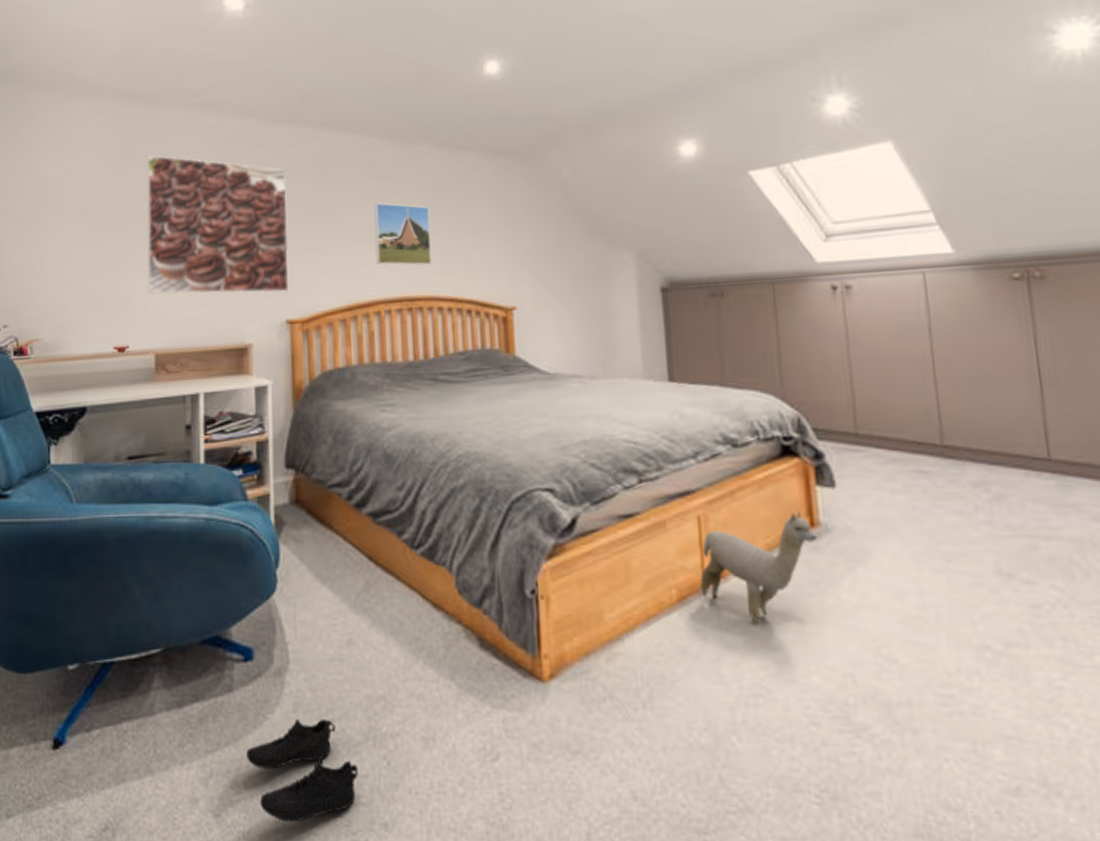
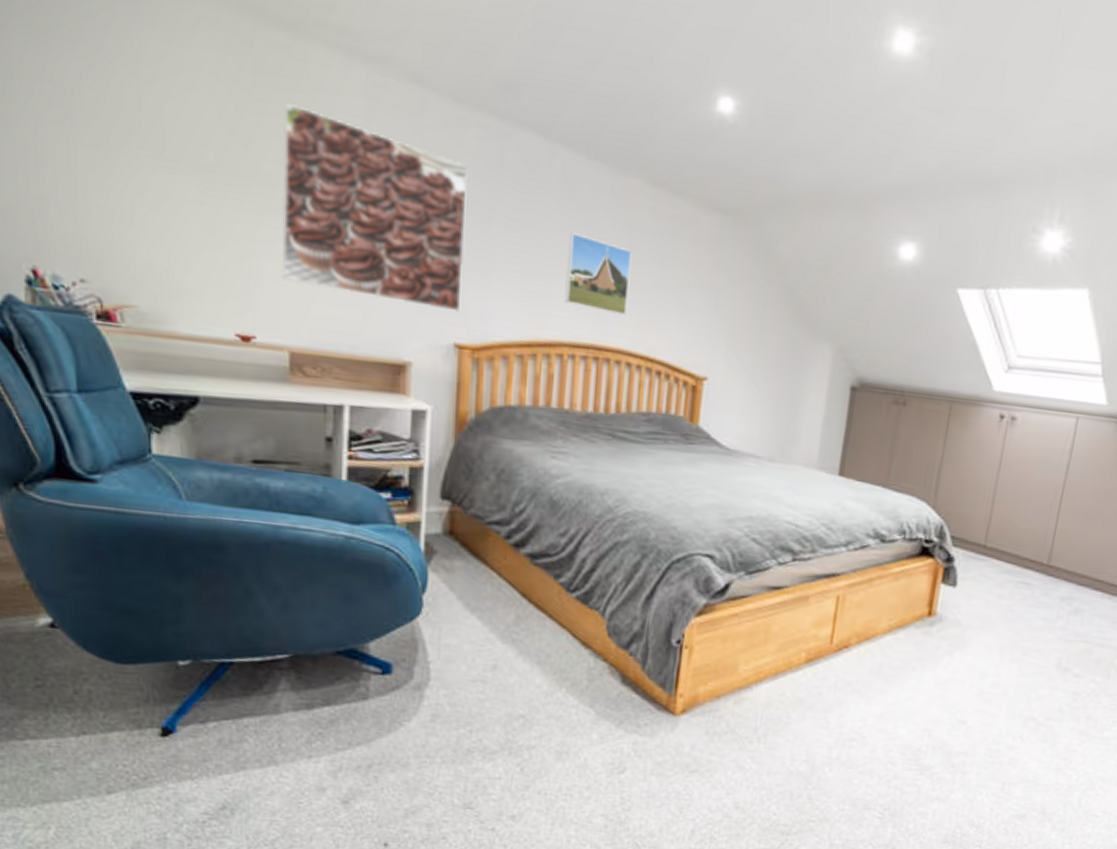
shoe: present [246,718,358,822] -> none [379,728,492,811]
plush toy: present [700,509,817,625] -> none [825,600,931,687]

